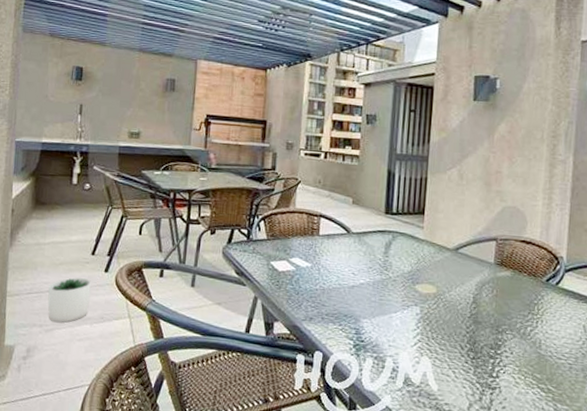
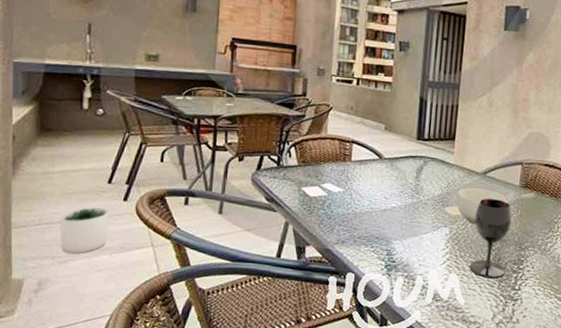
bowl: none [426,263,482,305] -> present [456,187,508,225]
wine glass: none [442,276,487,364] -> present [469,198,512,279]

